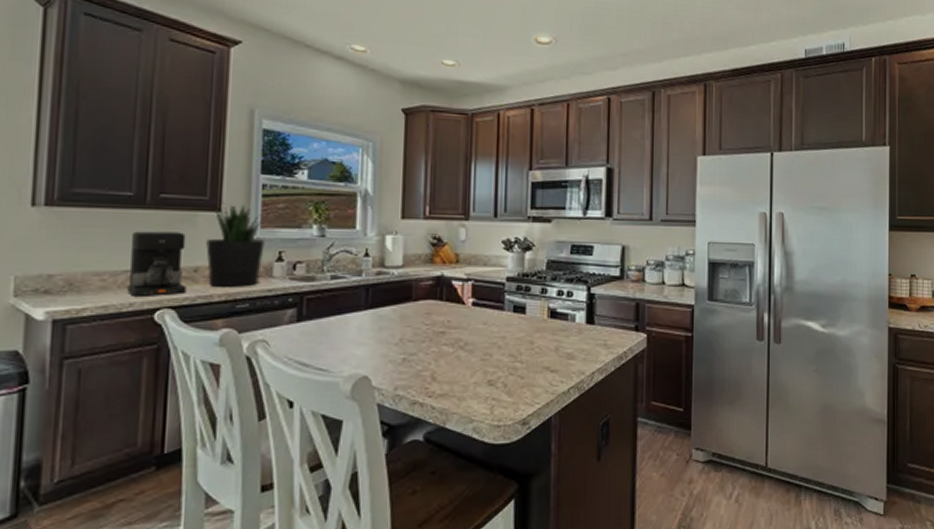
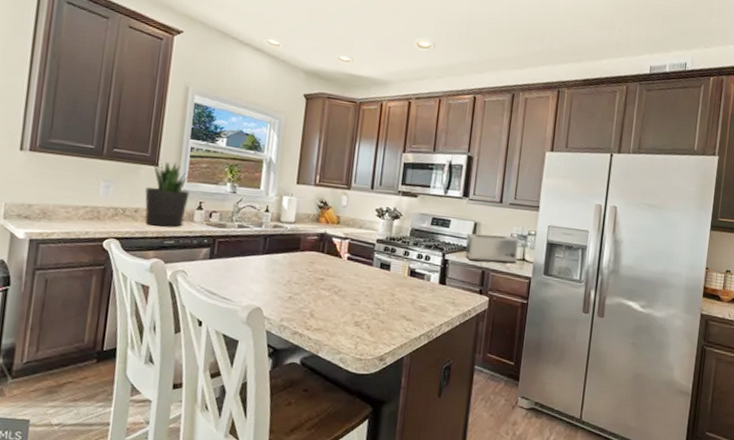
coffee maker: present [127,231,187,298] -> none [85,176,131,229]
toaster: none [613,258,676,292] -> present [465,233,519,264]

